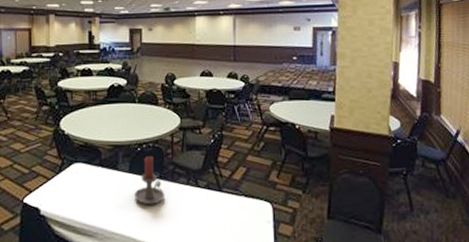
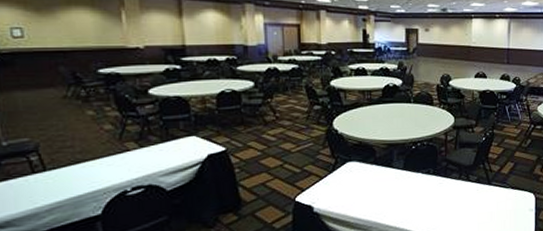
candle holder: present [133,156,165,206] -> none [407,154,438,200]

